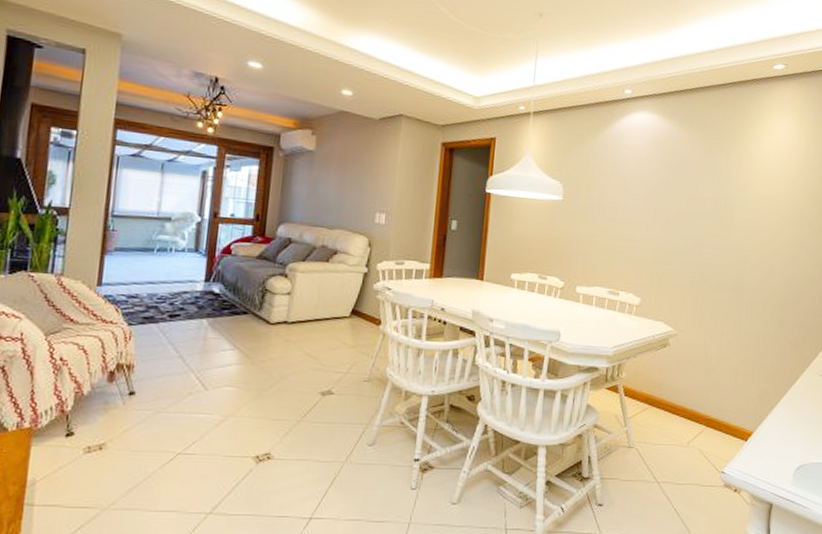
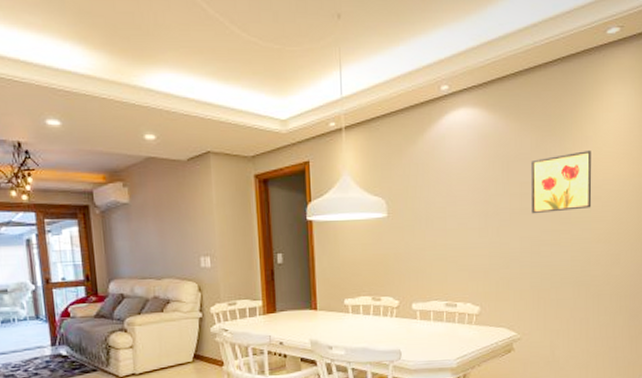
wall art: none [696,166,754,219] -> present [530,149,592,214]

